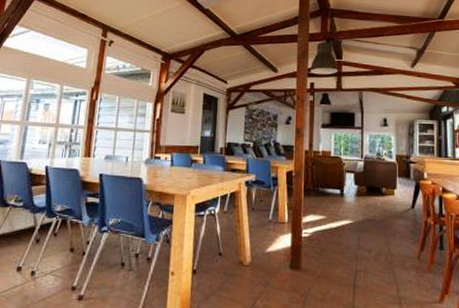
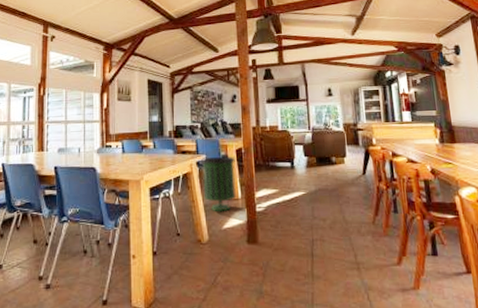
trash can: none [250,177,285,235] -> present [201,156,236,212]

